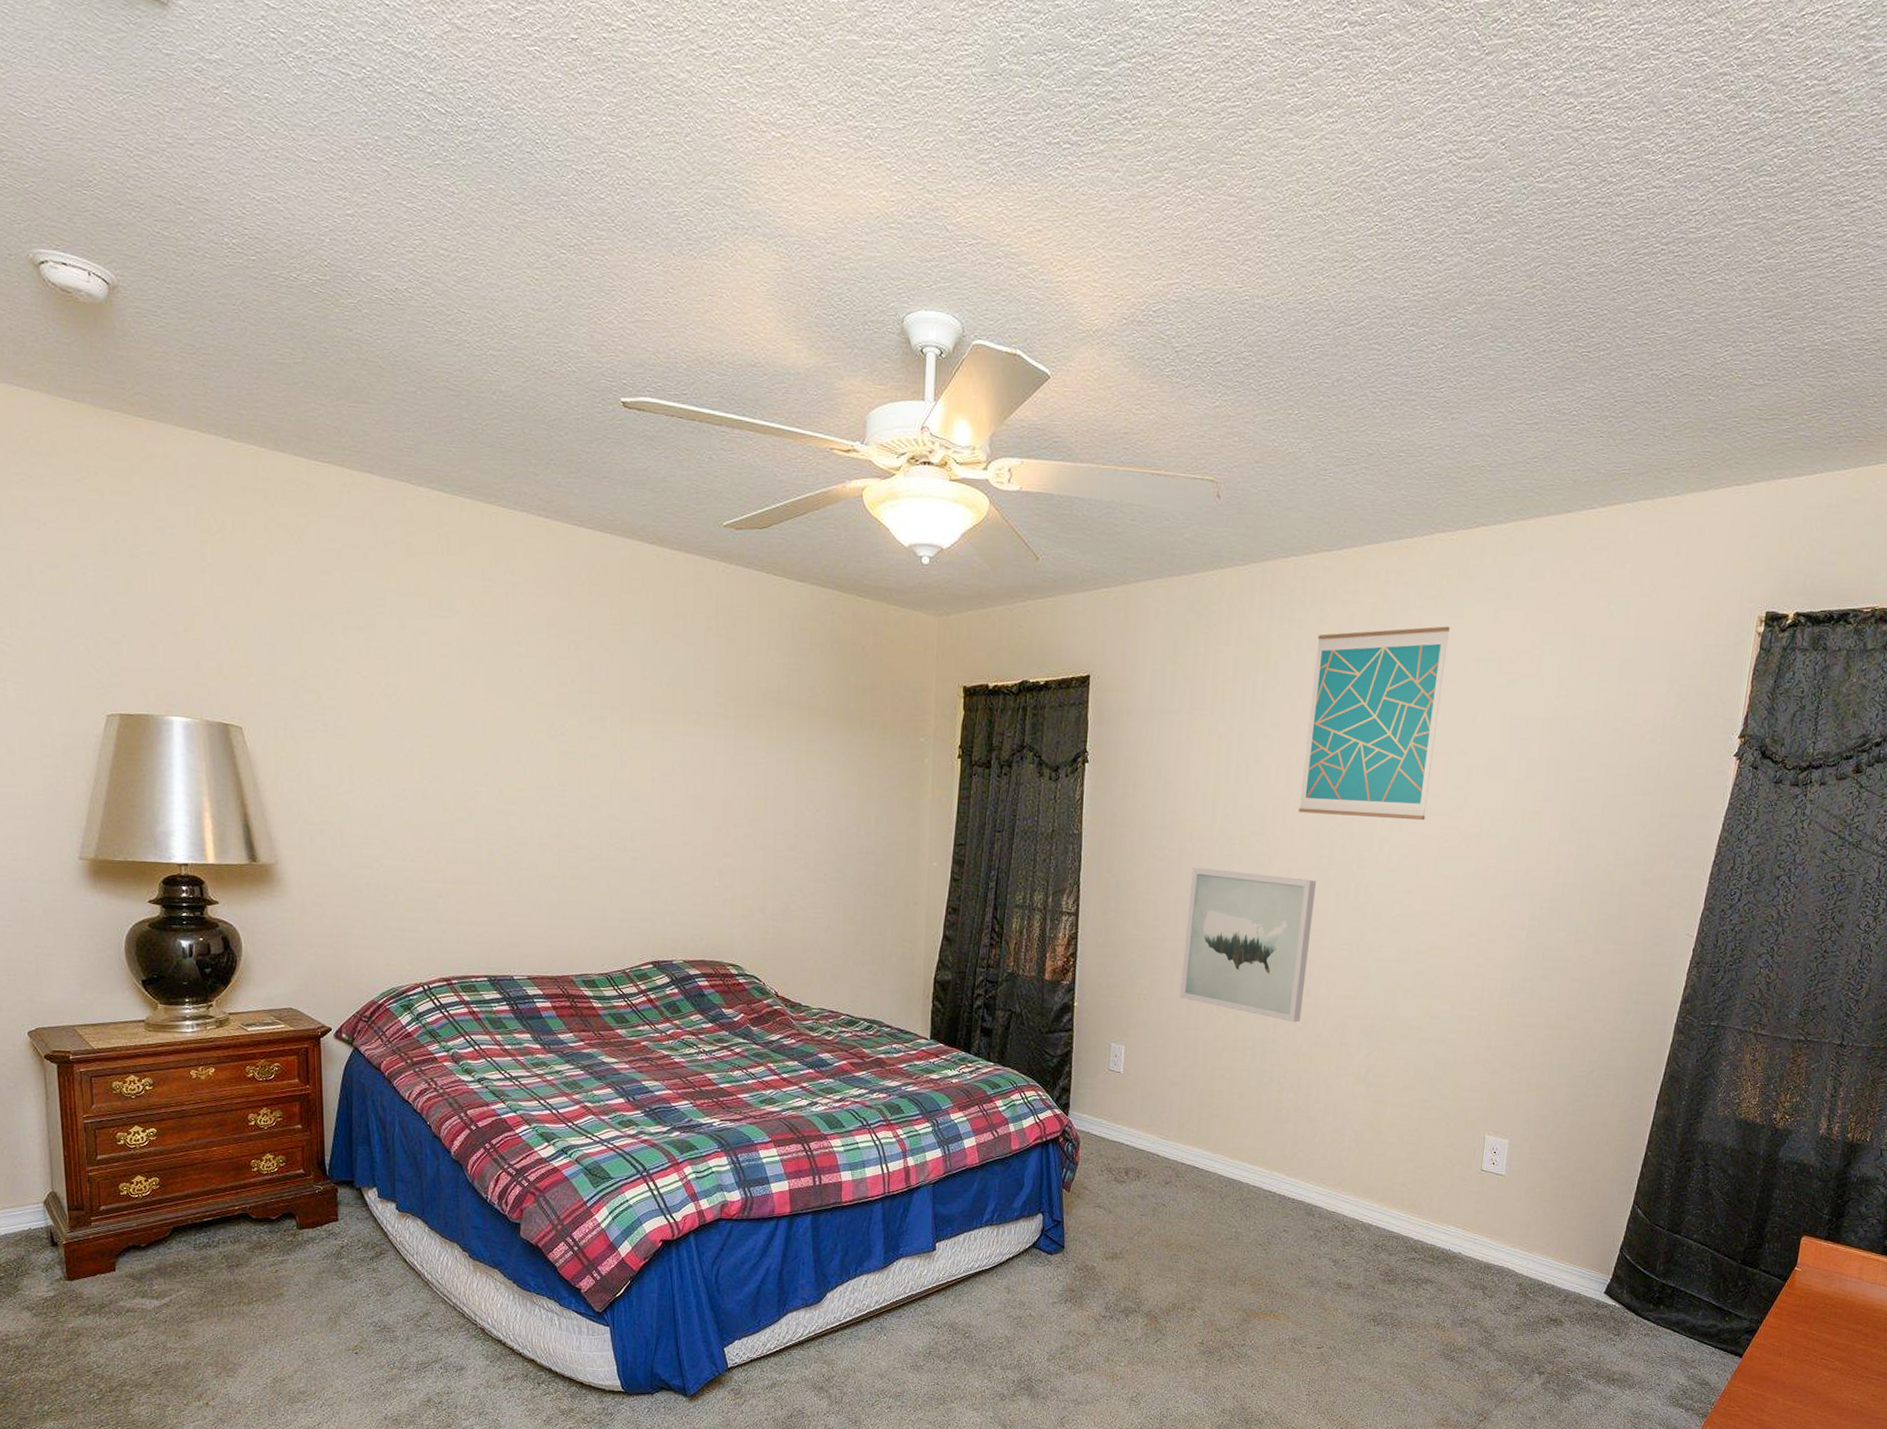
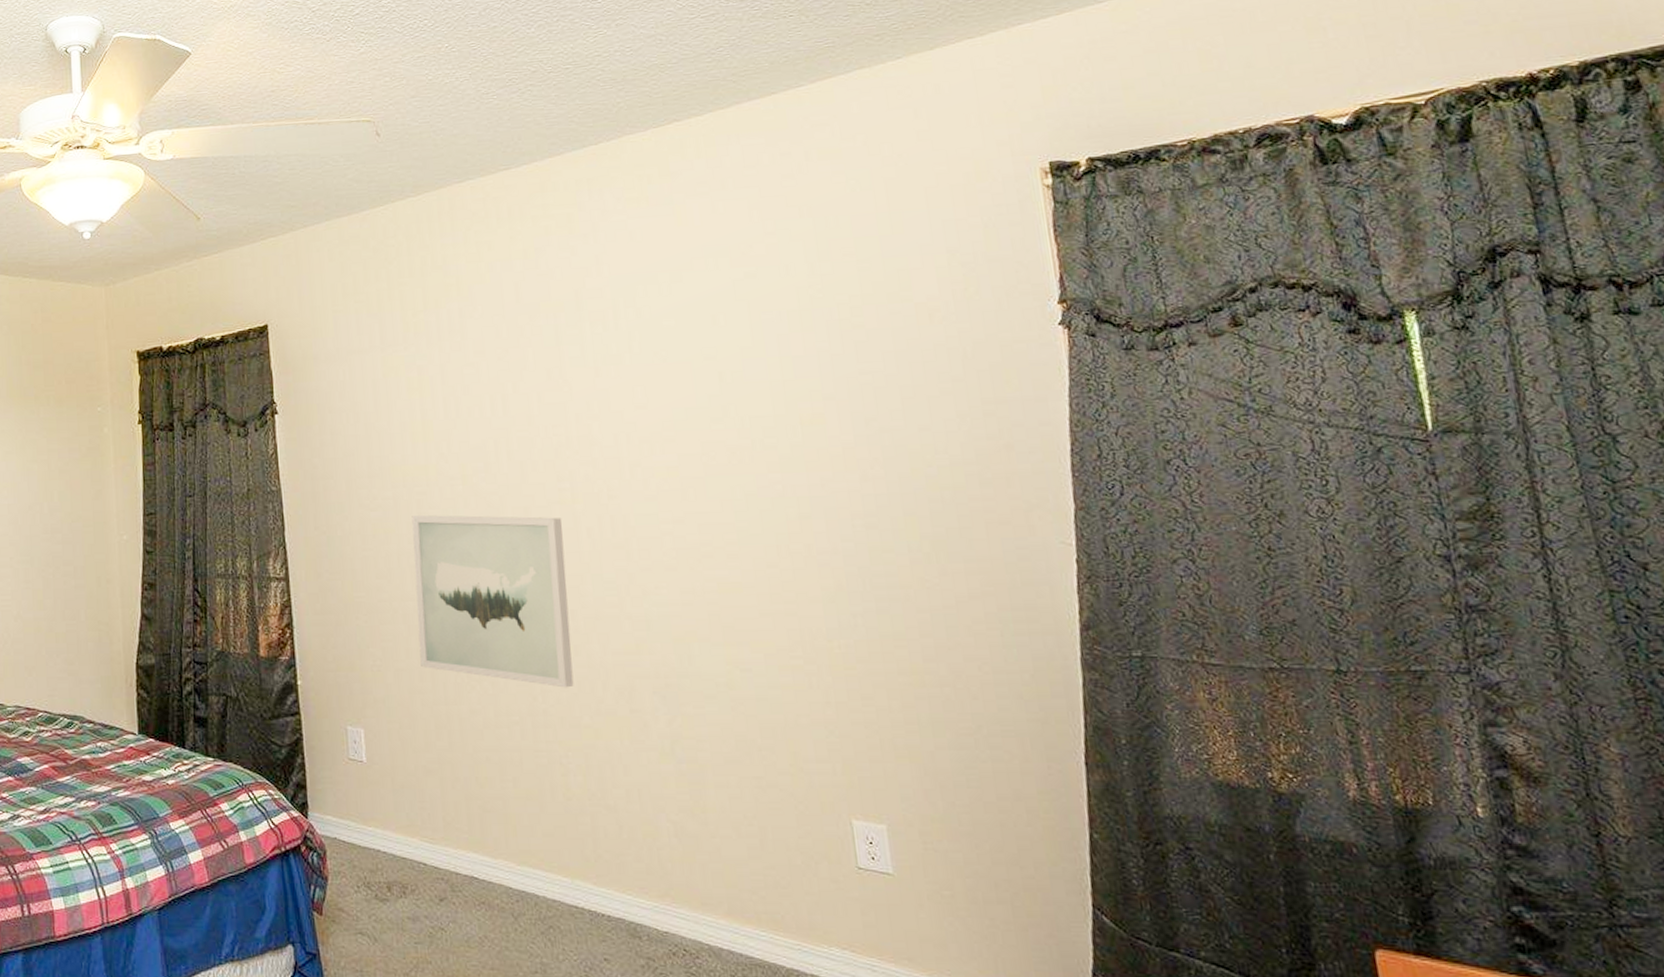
wall art: present [1298,626,1451,821] -> none [511,227,680,443]

